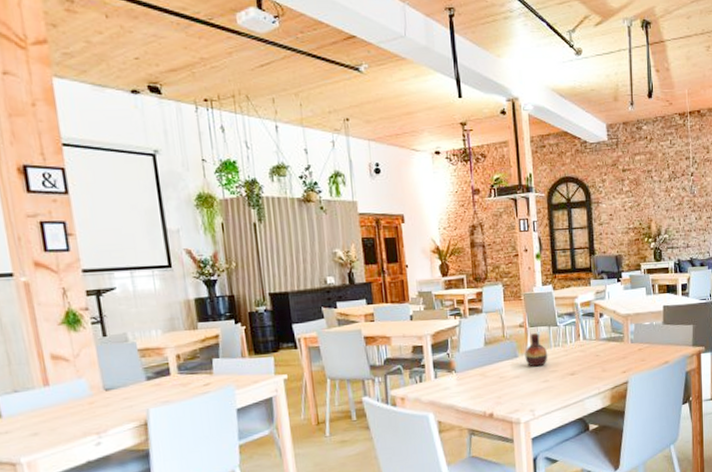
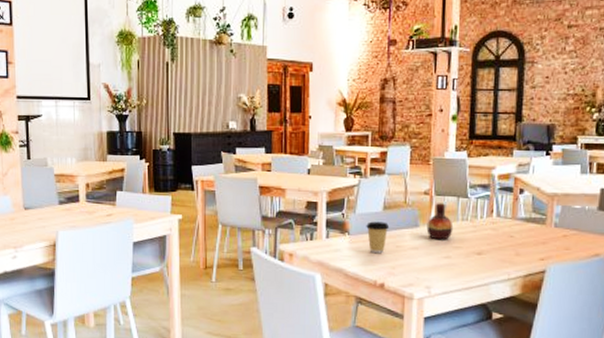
coffee cup: none [471,356,492,387] -> present [366,221,390,254]

